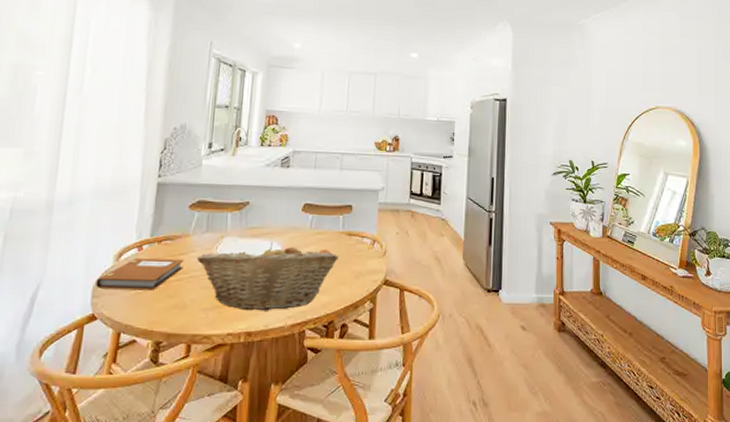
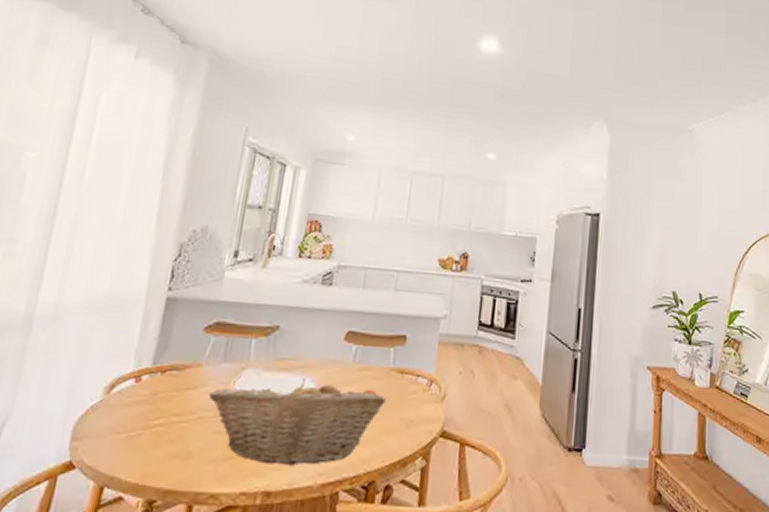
notebook: present [95,258,184,291] -> none [77,391,192,434]

